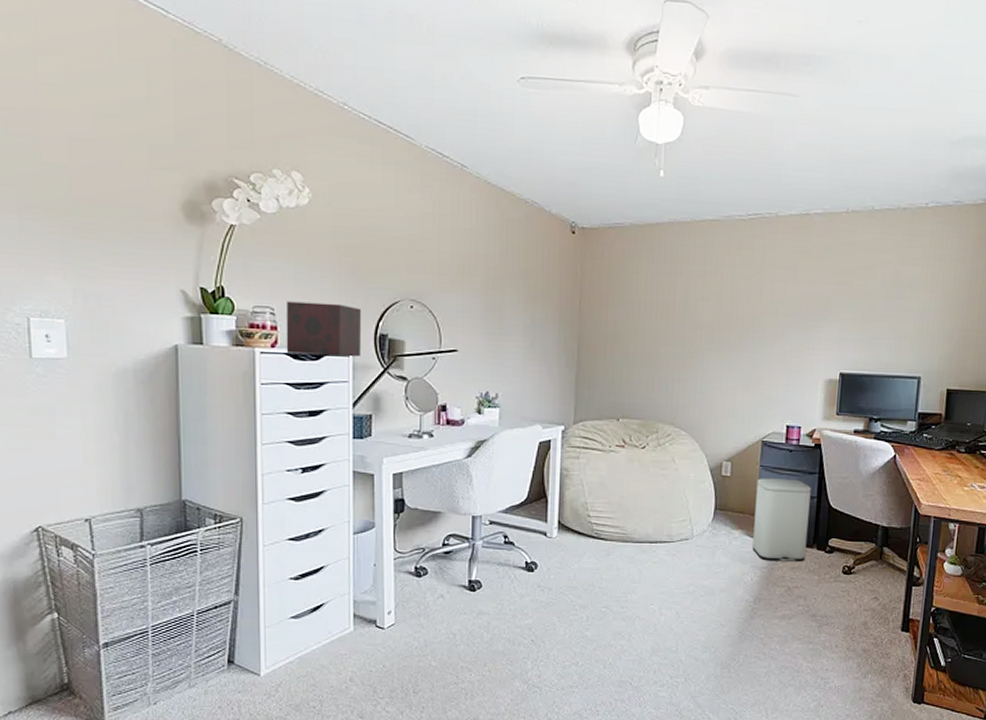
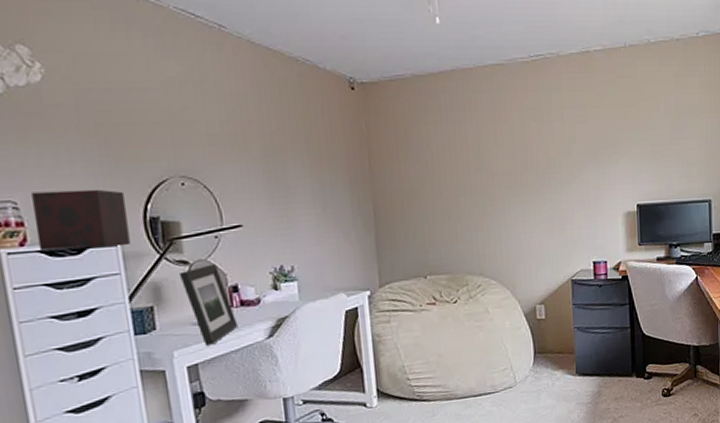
picture frame: none [397,383,442,457] -> present [179,264,238,346]
pedal bin: present [752,478,811,563] -> none [571,312,627,396]

